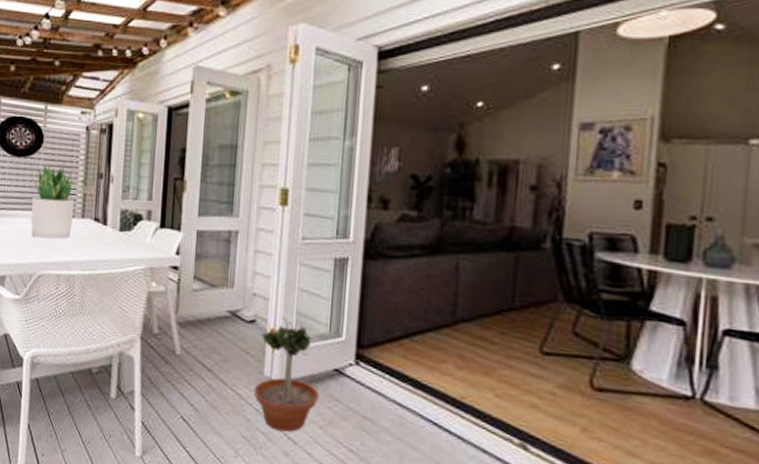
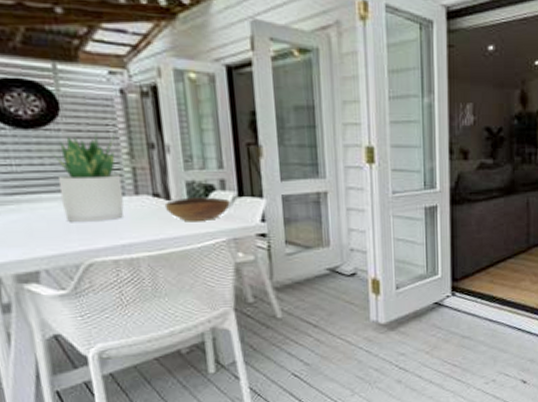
bowl: none [101,224,153,248] -> present [164,197,230,222]
potted tree: present [253,311,320,432] -> none [362,259,424,365]

